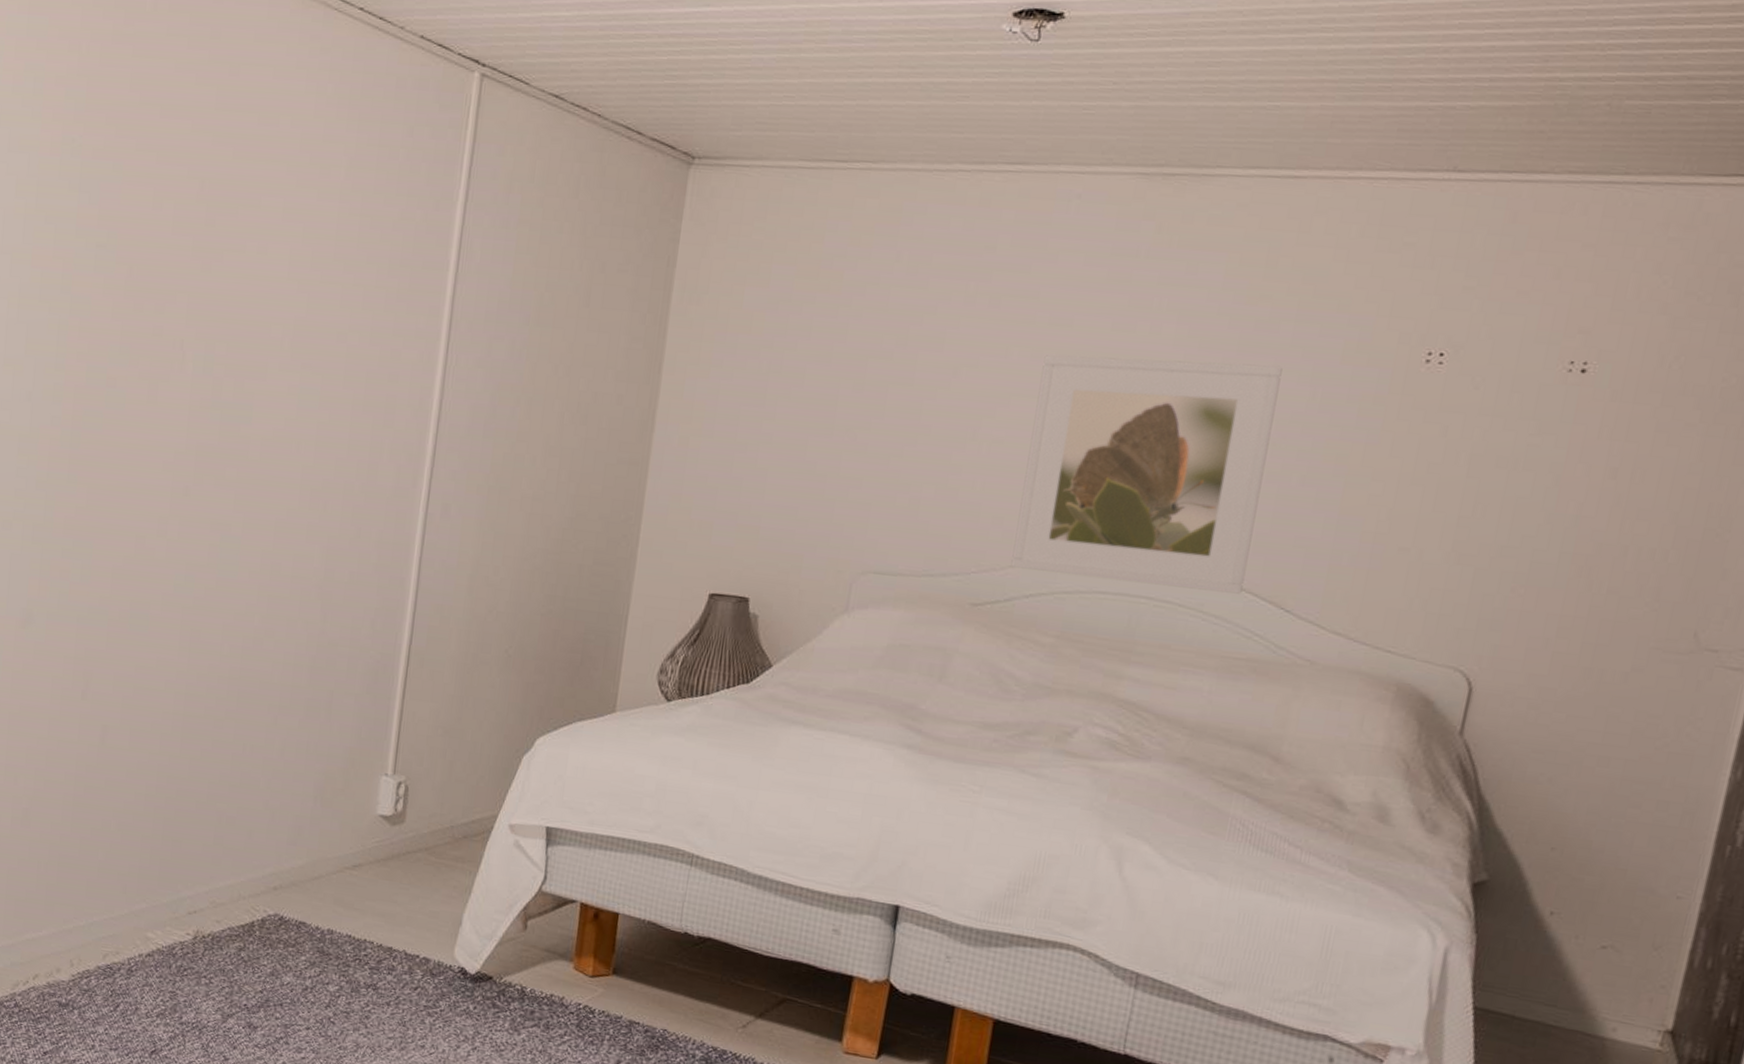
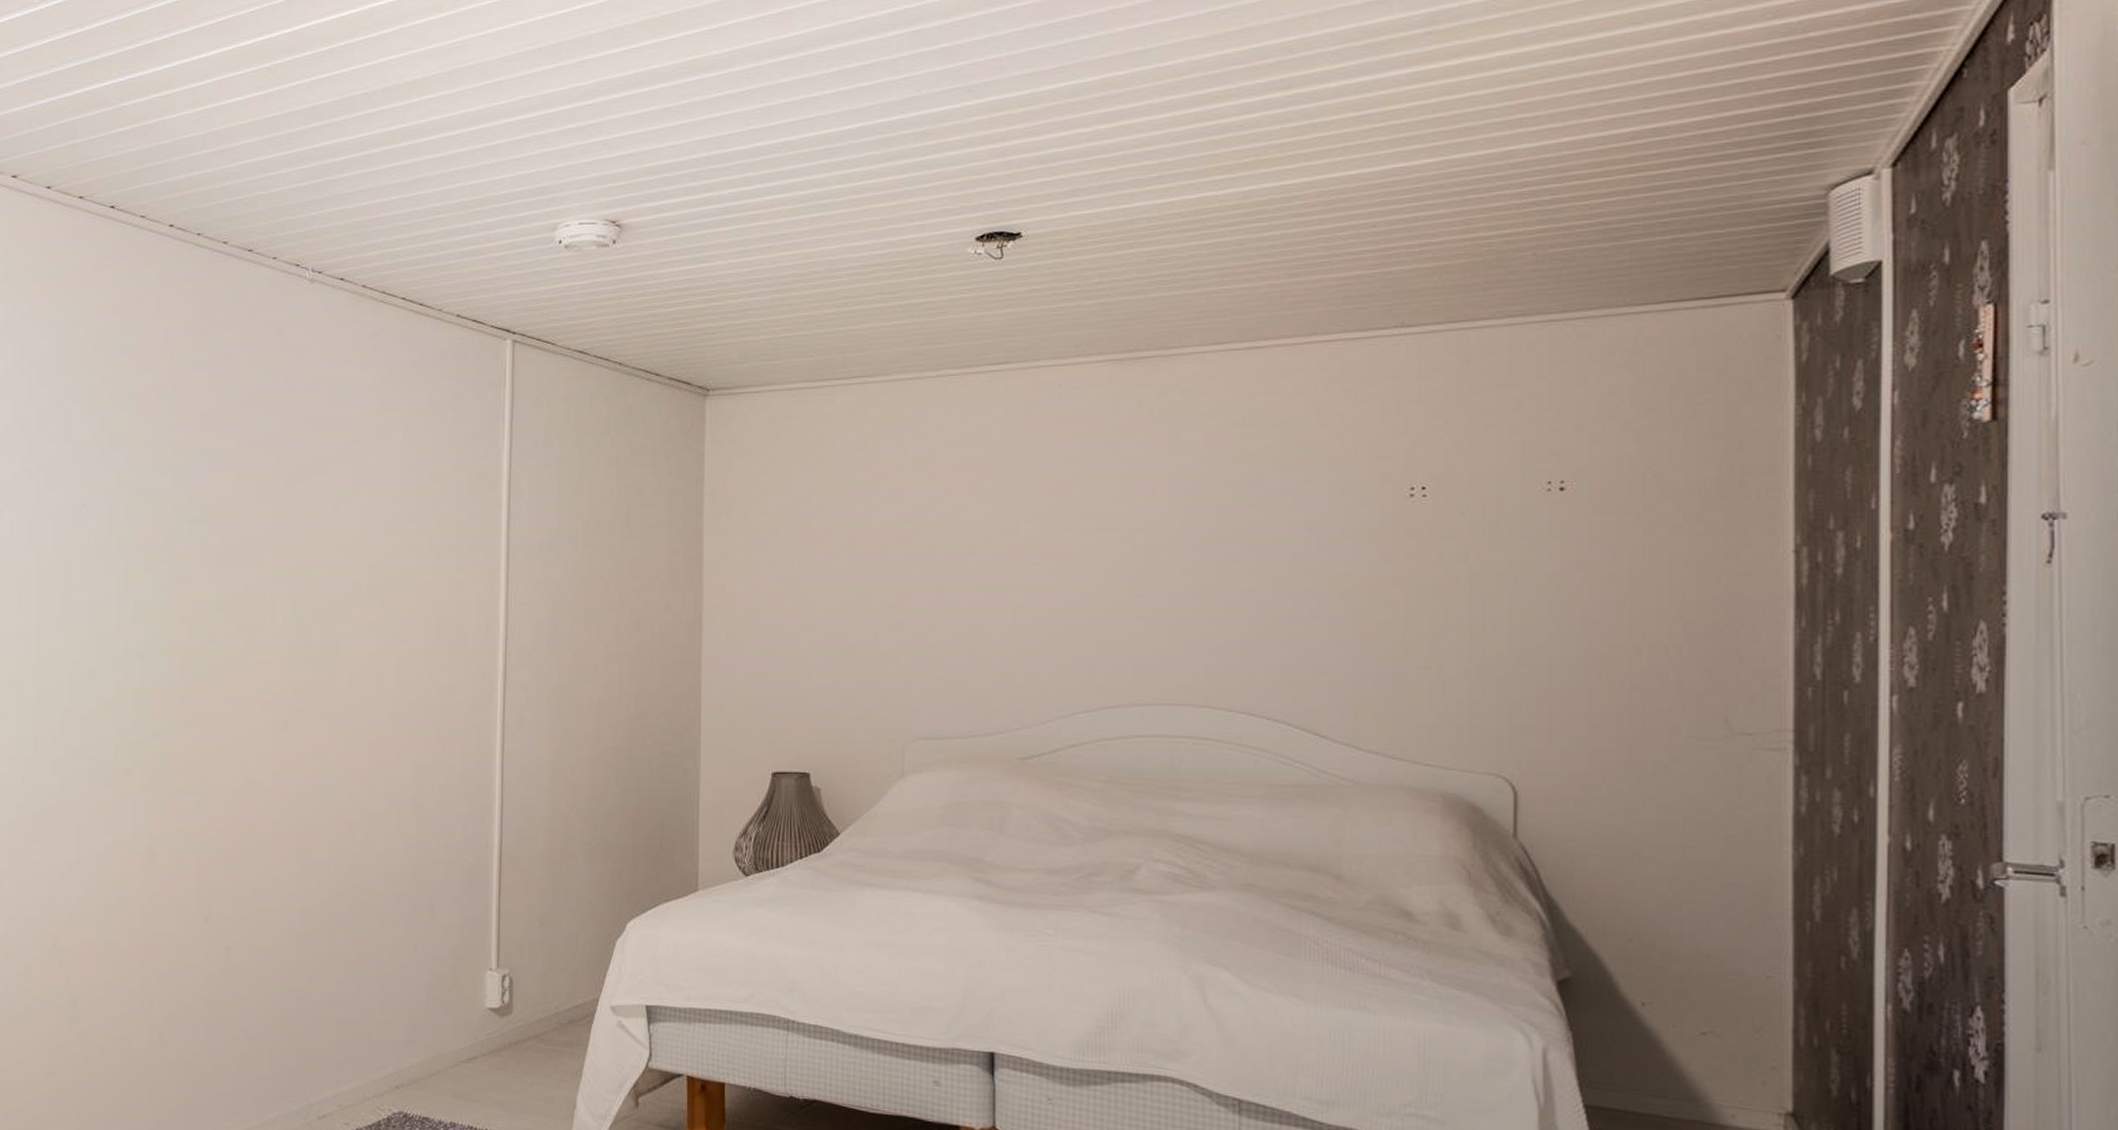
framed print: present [1010,355,1283,594] -> none [1051,514,1276,725]

